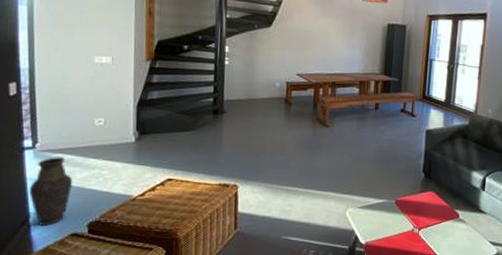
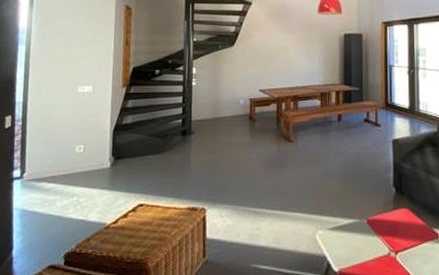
vase: present [29,157,73,226] -> none [14,186,54,258]

